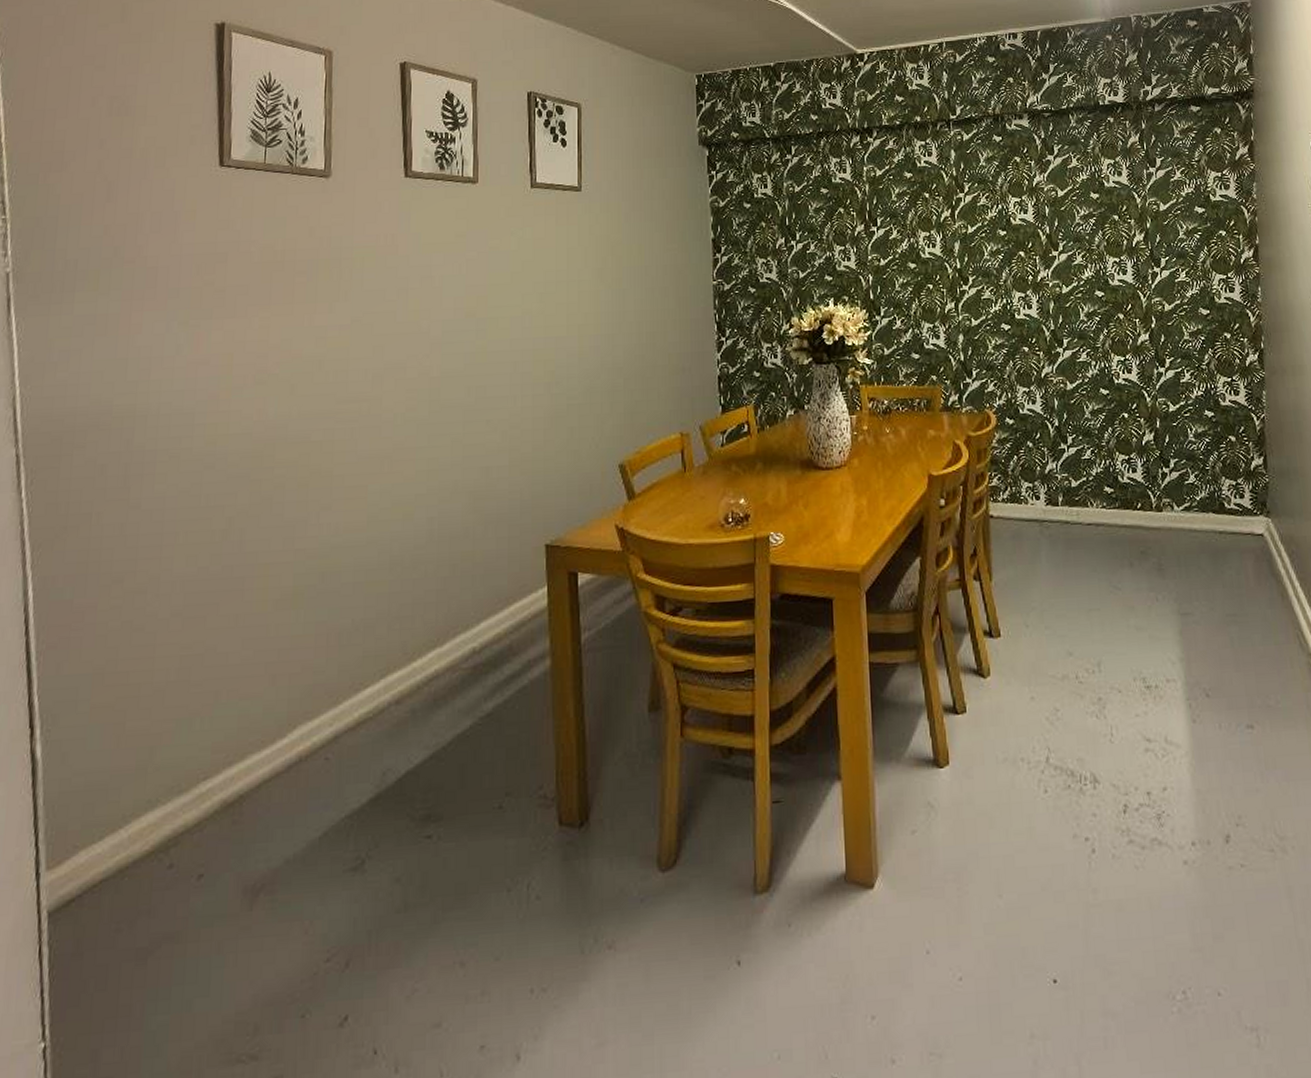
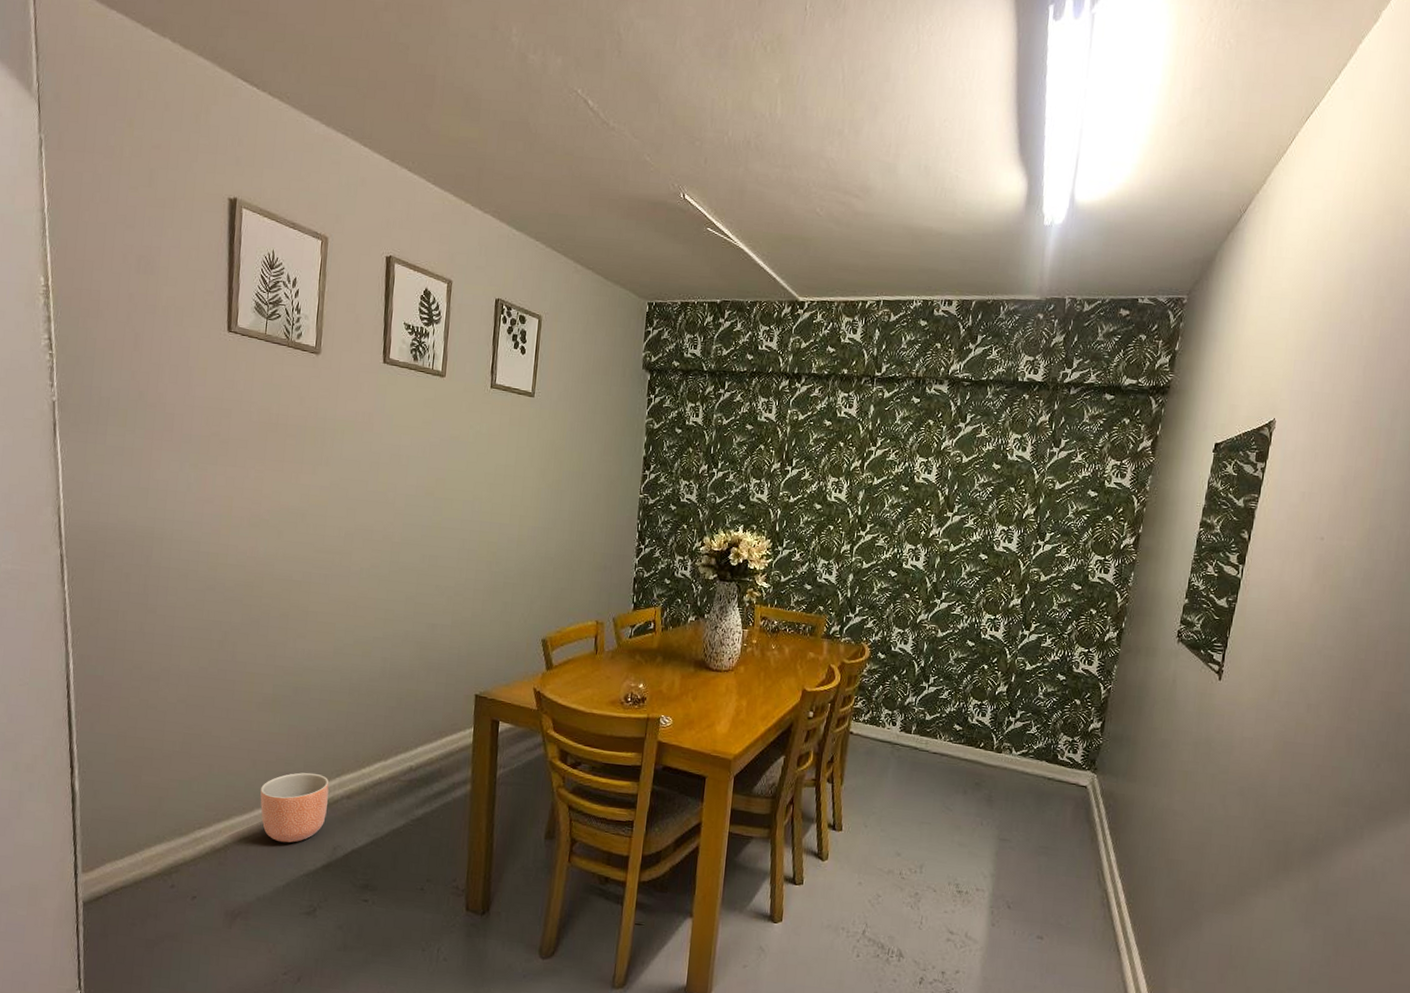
planter: none [283,678,372,779] -> present [260,772,329,843]

